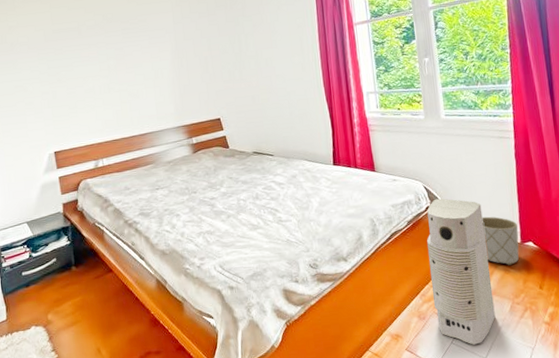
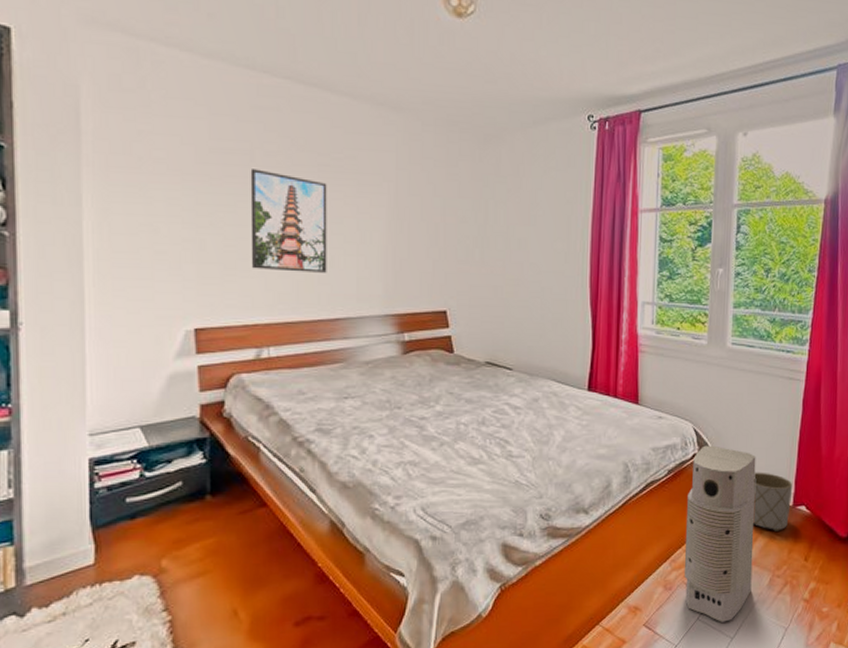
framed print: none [79,39,135,107] -> present [250,169,327,273]

